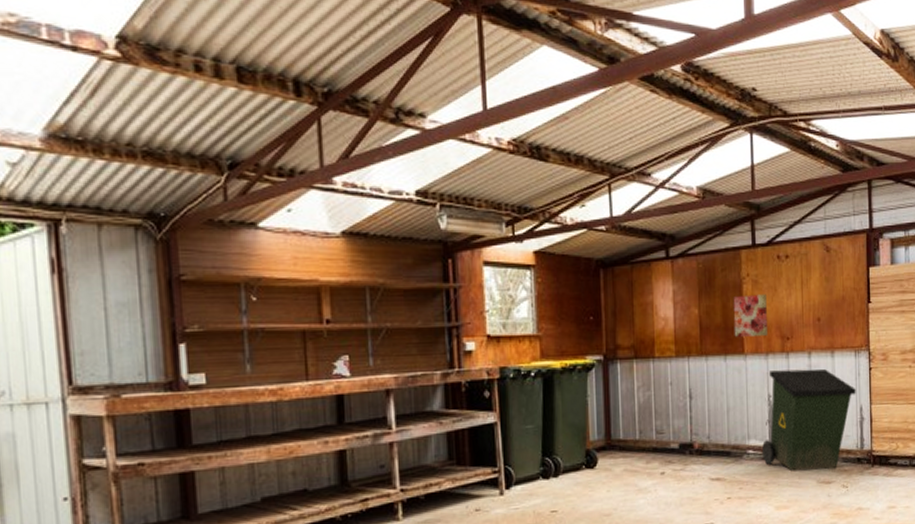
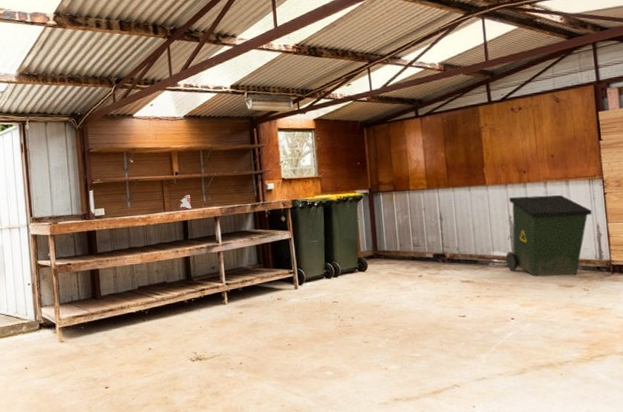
wall art: present [733,294,767,337] -> none [474,139,506,172]

